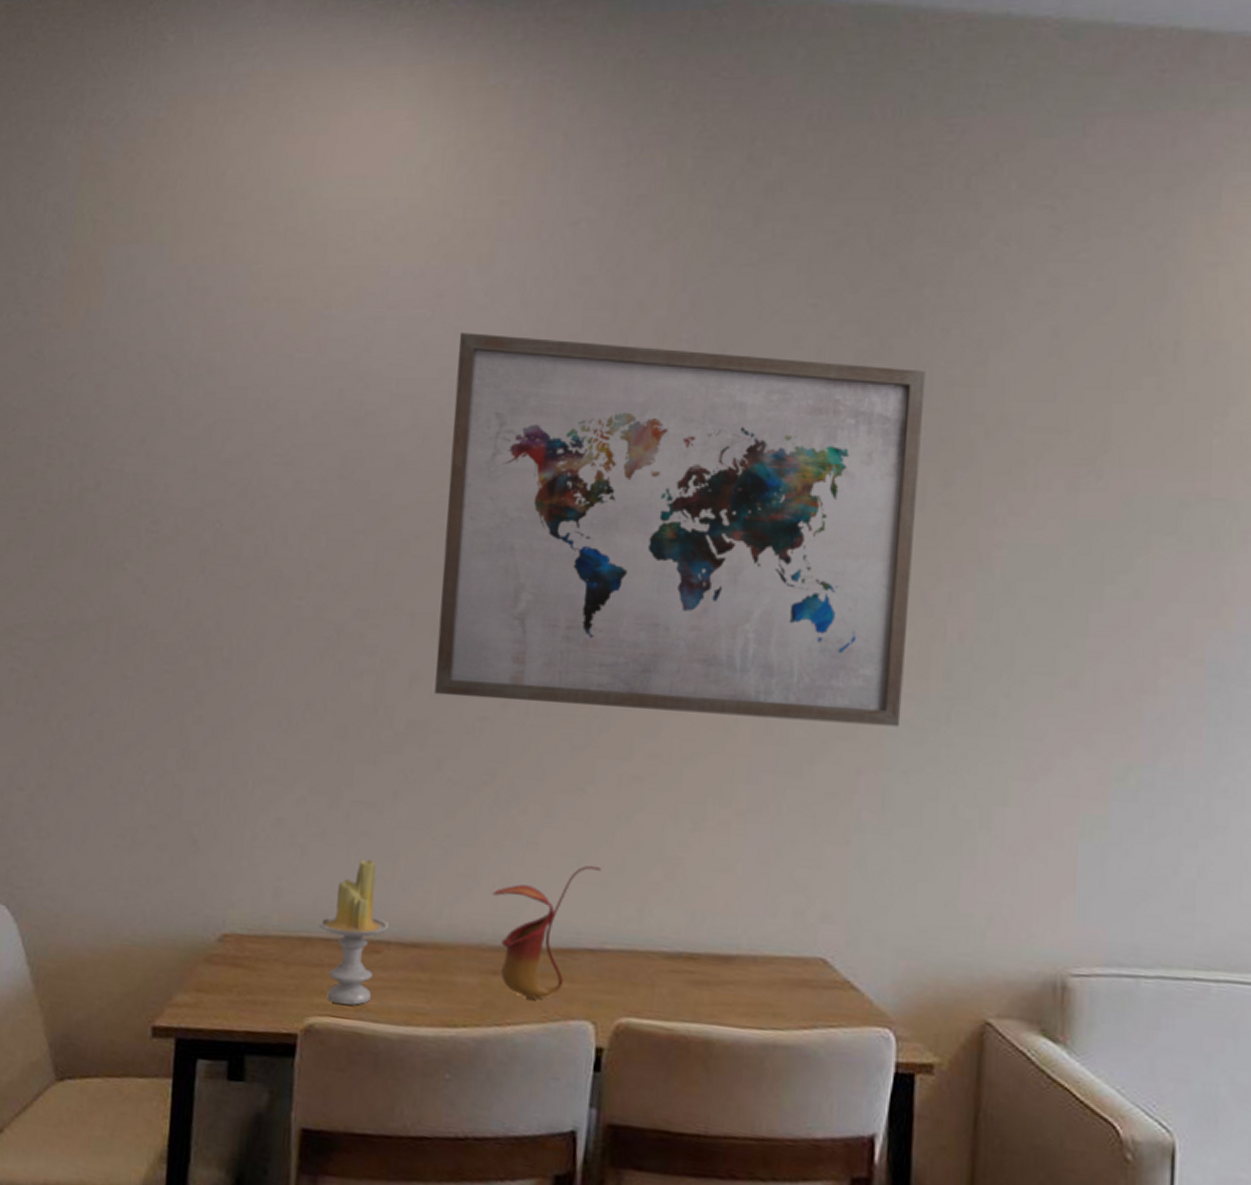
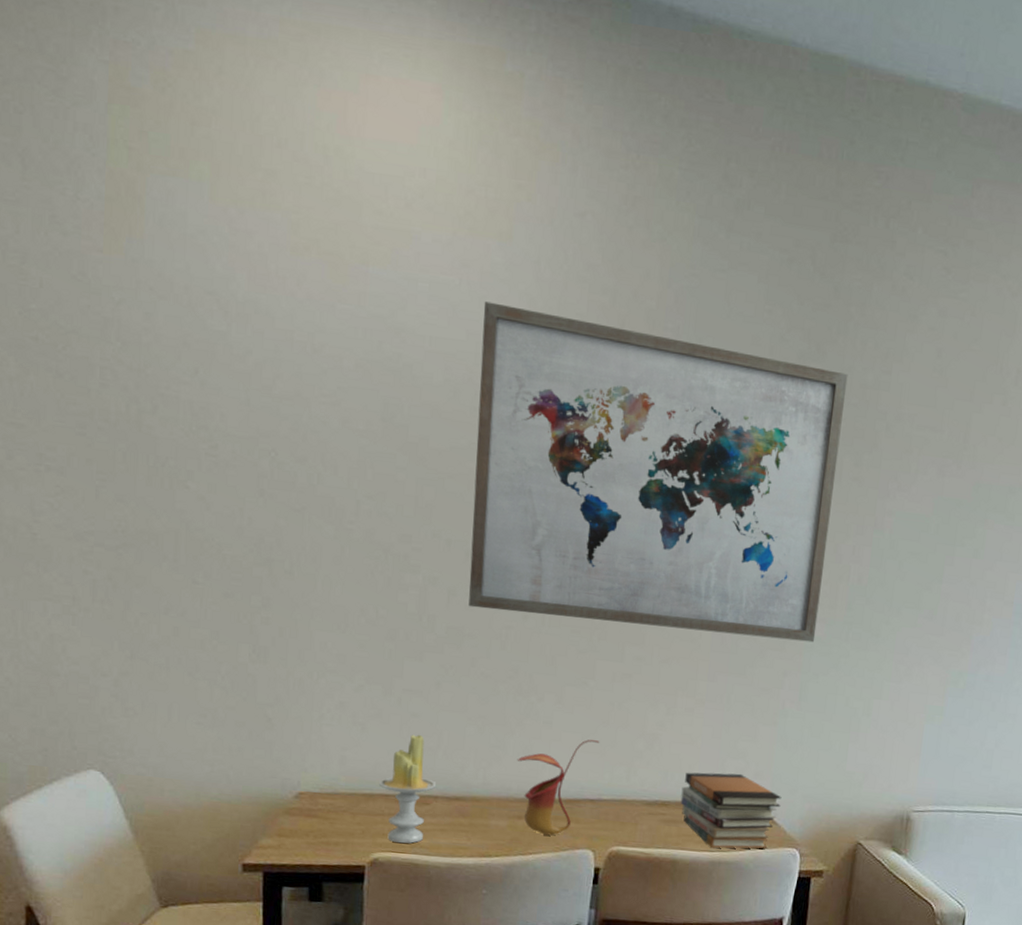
book stack: none [715,912,863,1028] -> present [680,772,782,849]

